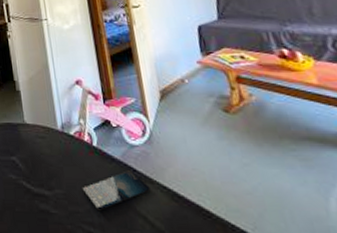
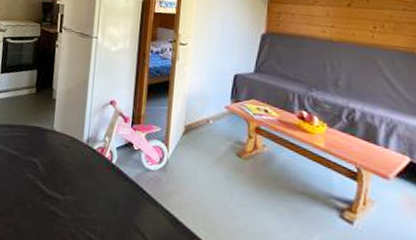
smartphone: present [82,170,151,210] -> none [93,190,154,221]

